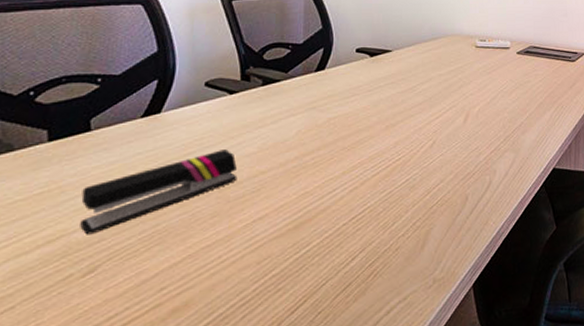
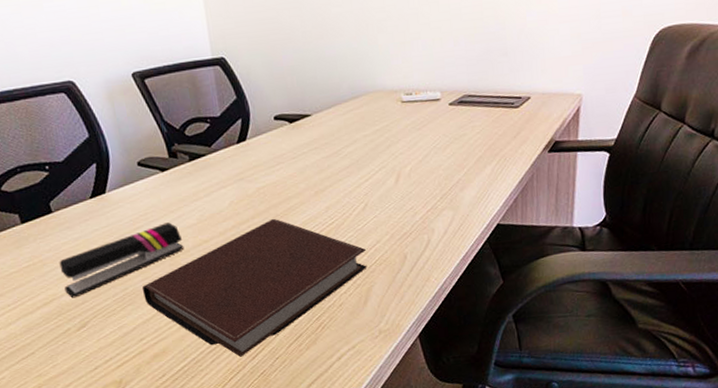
notebook: none [177,151,430,312] -> present [142,218,367,357]

